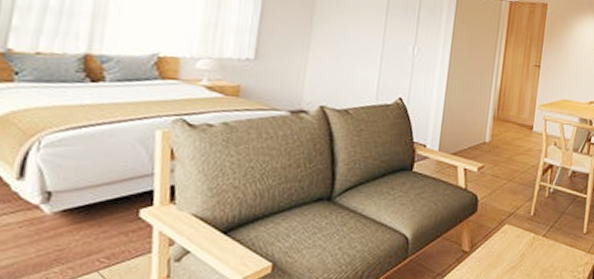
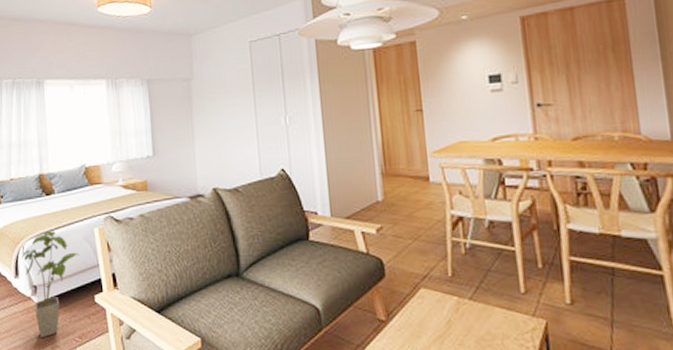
house plant: none [33,126,128,256] -> present [21,231,80,337]

